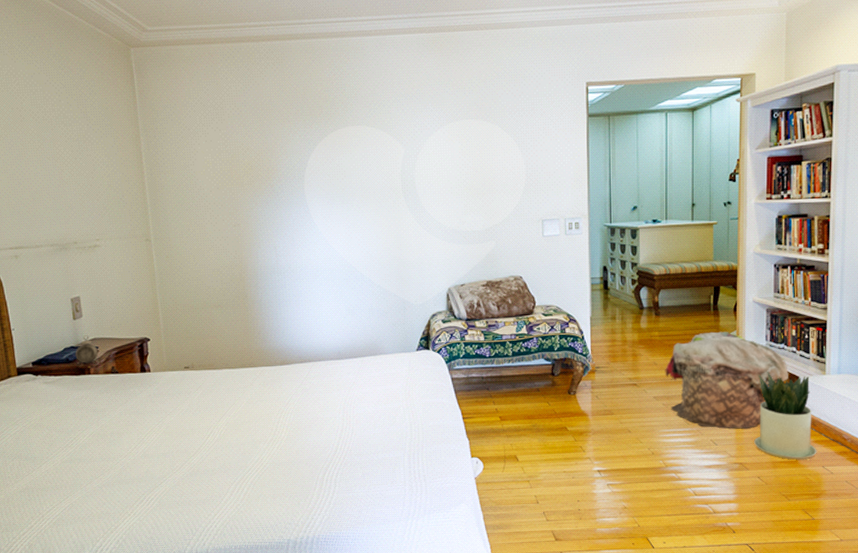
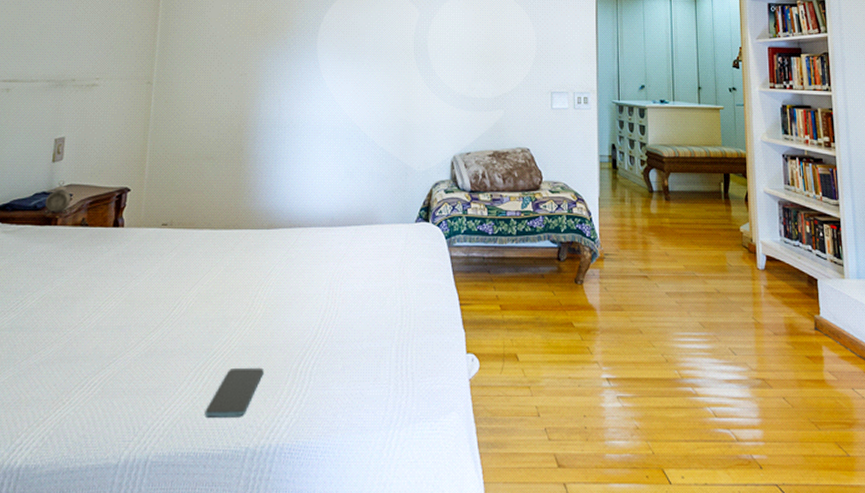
smartphone: none [249,478,295,519] -> present [204,367,264,417]
laundry basket: present [665,331,788,429] -> none [677,222,806,337]
planter: present [754,370,817,460] -> none [774,270,845,378]

